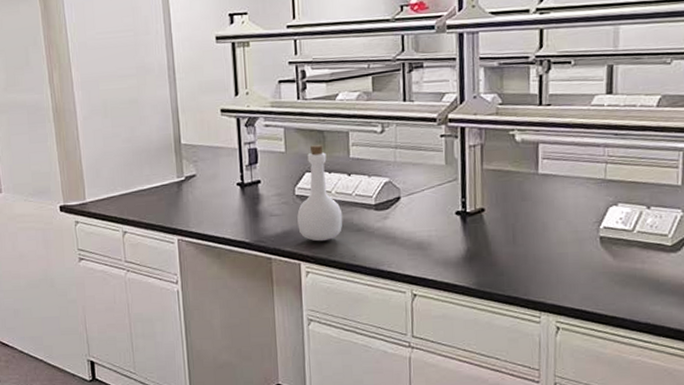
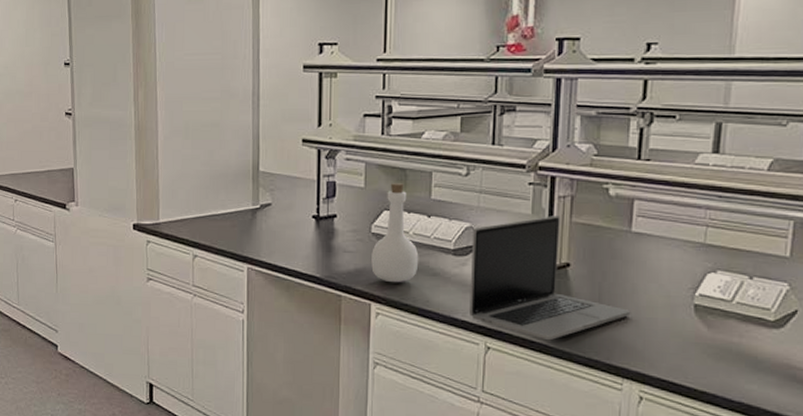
laptop: none [391,164,543,283] -> present [470,216,631,341]

